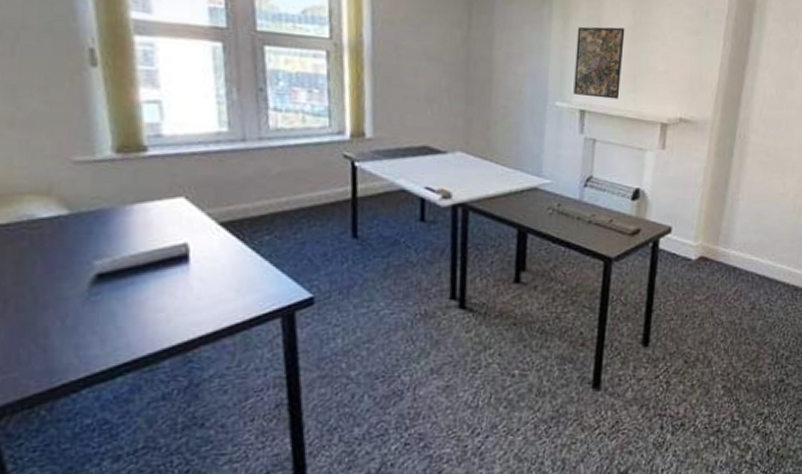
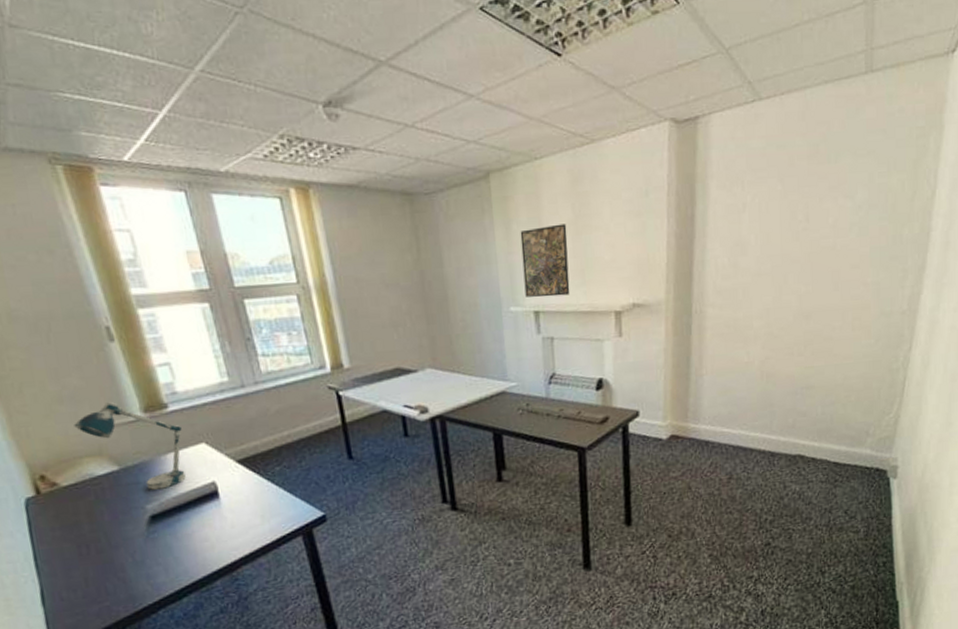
desk lamp: none [22,133,159,244] -> present [74,401,186,490]

